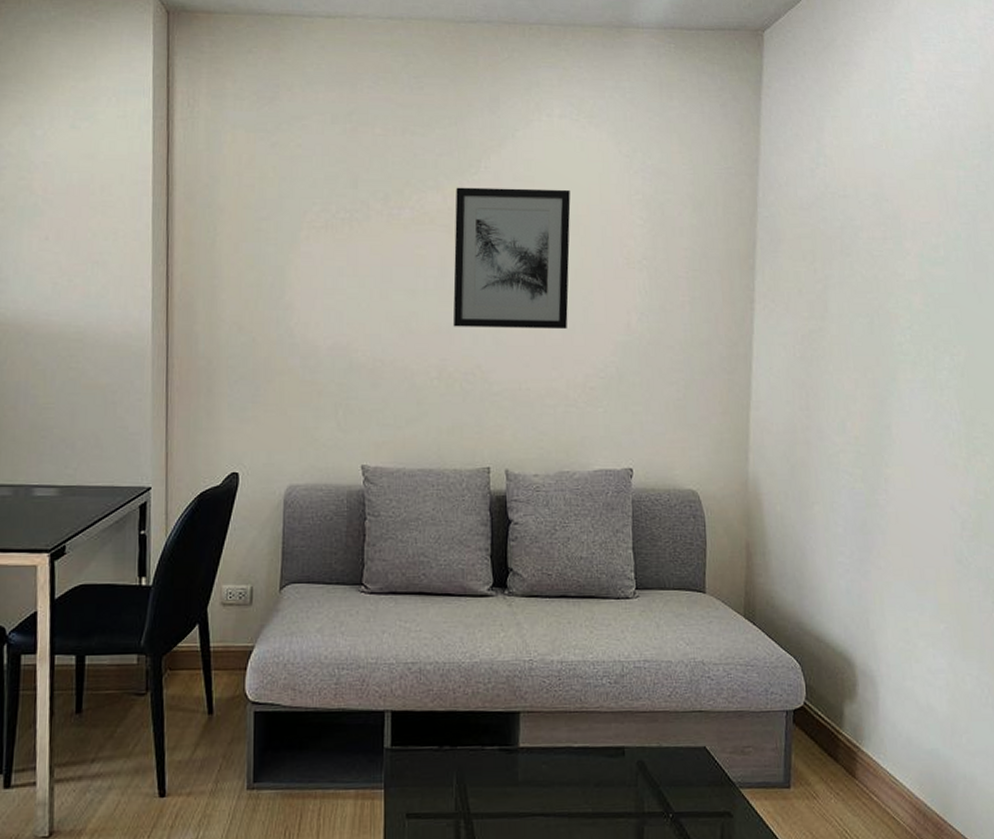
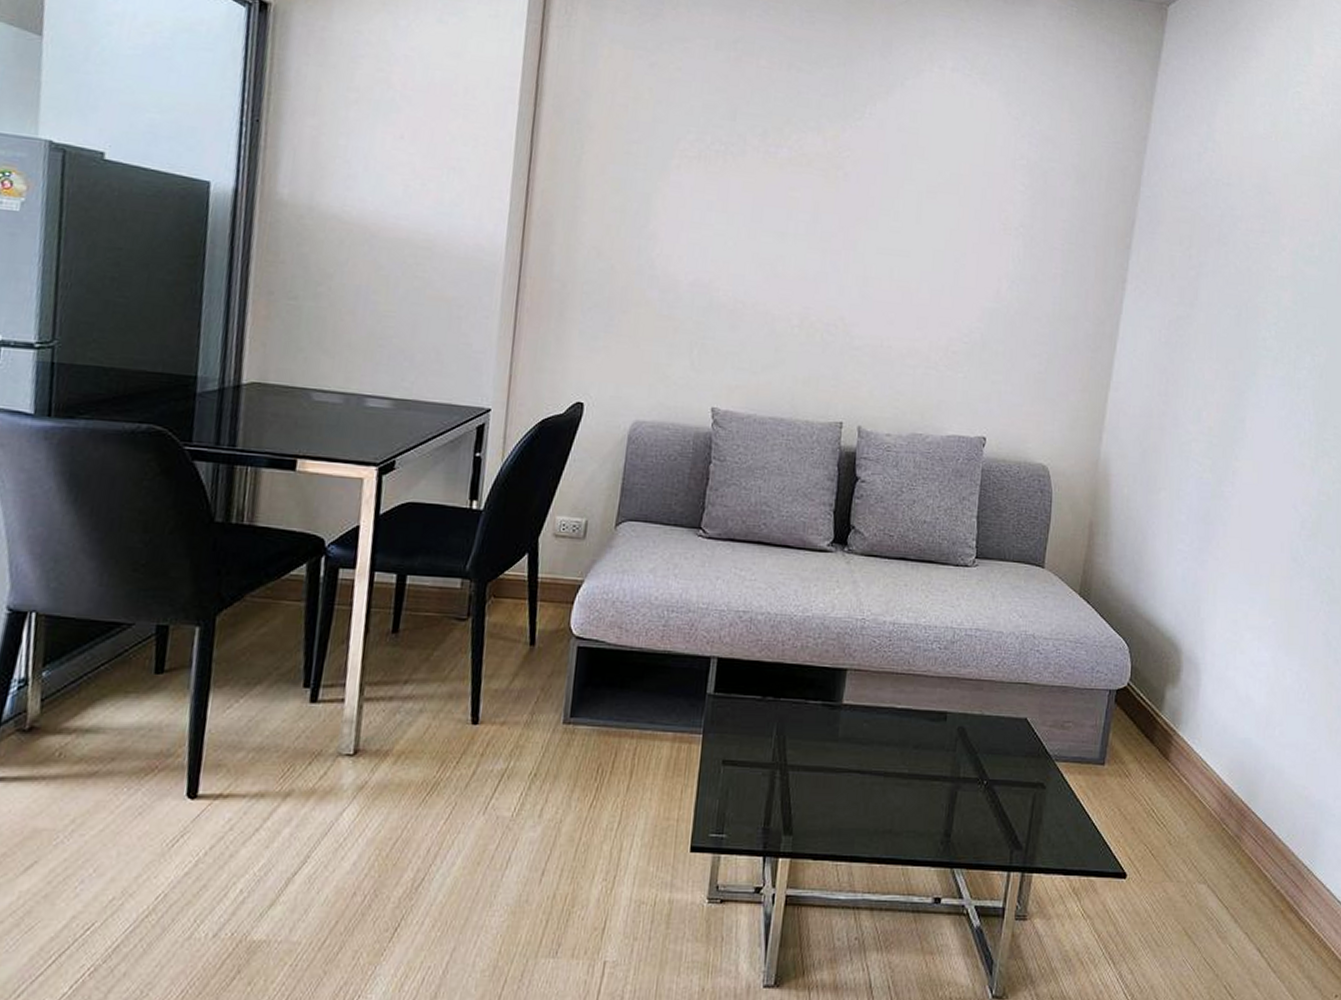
wall art: present [453,187,571,329] -> none [820,131,954,289]

